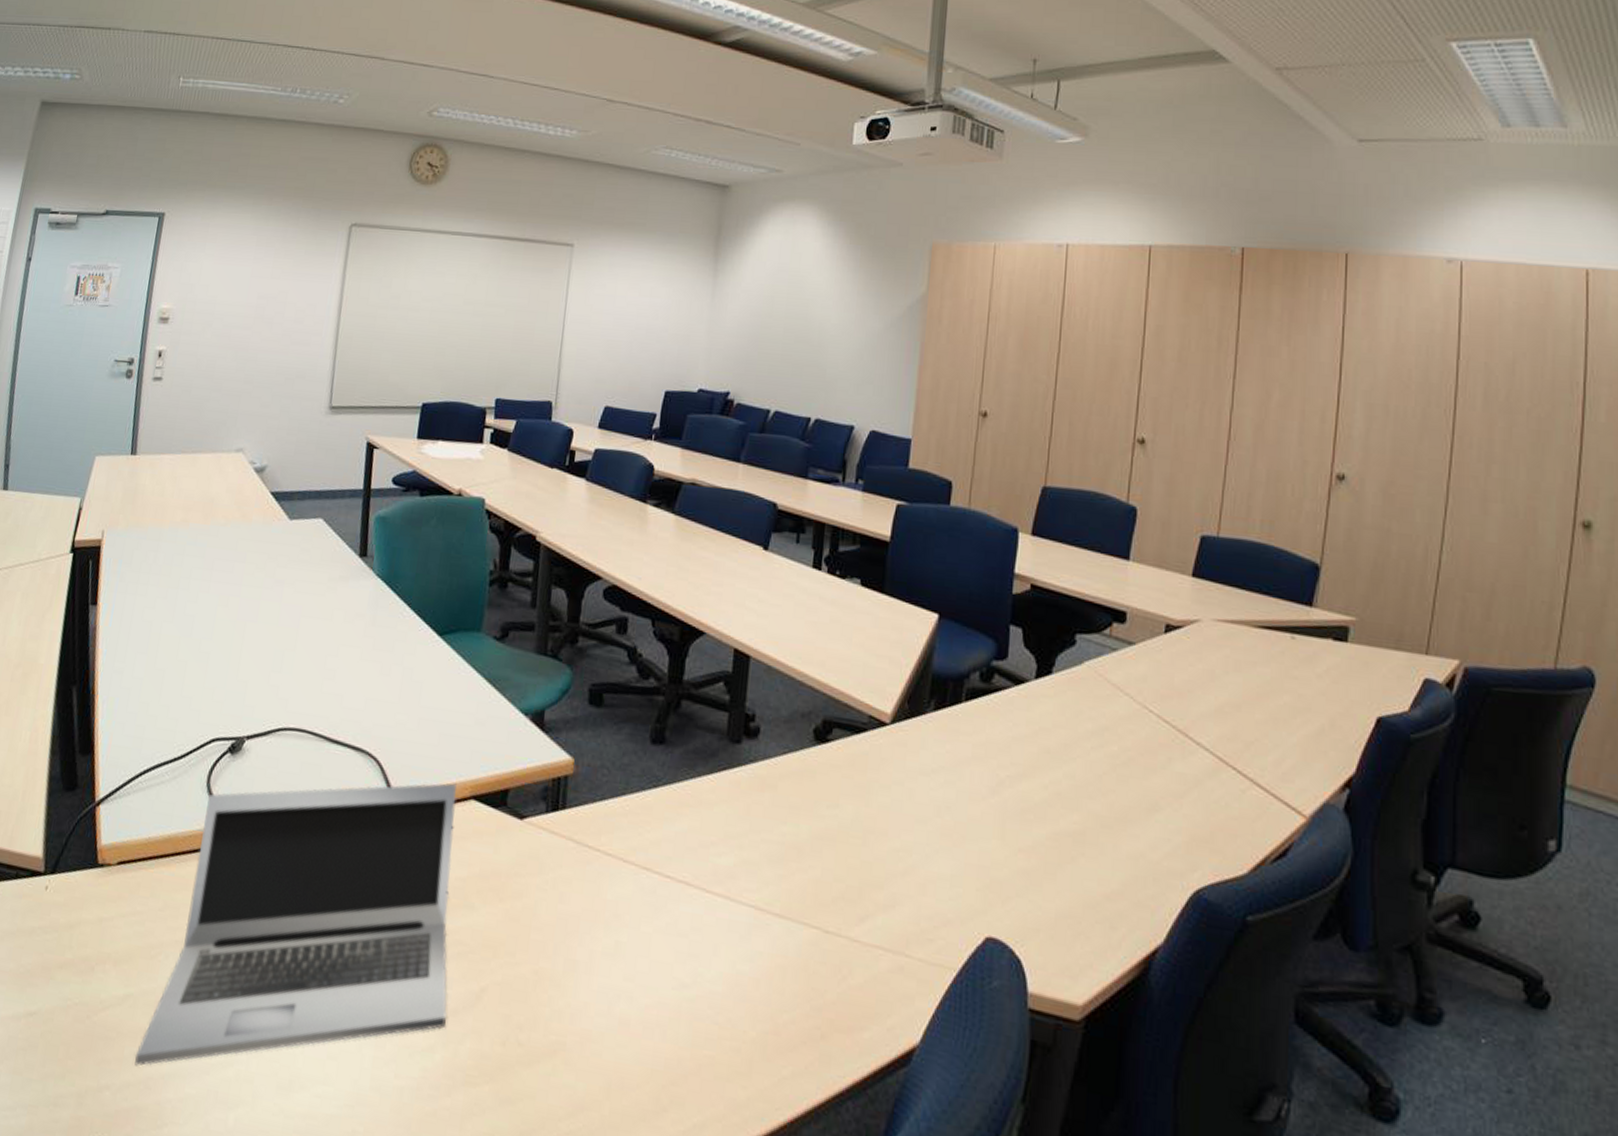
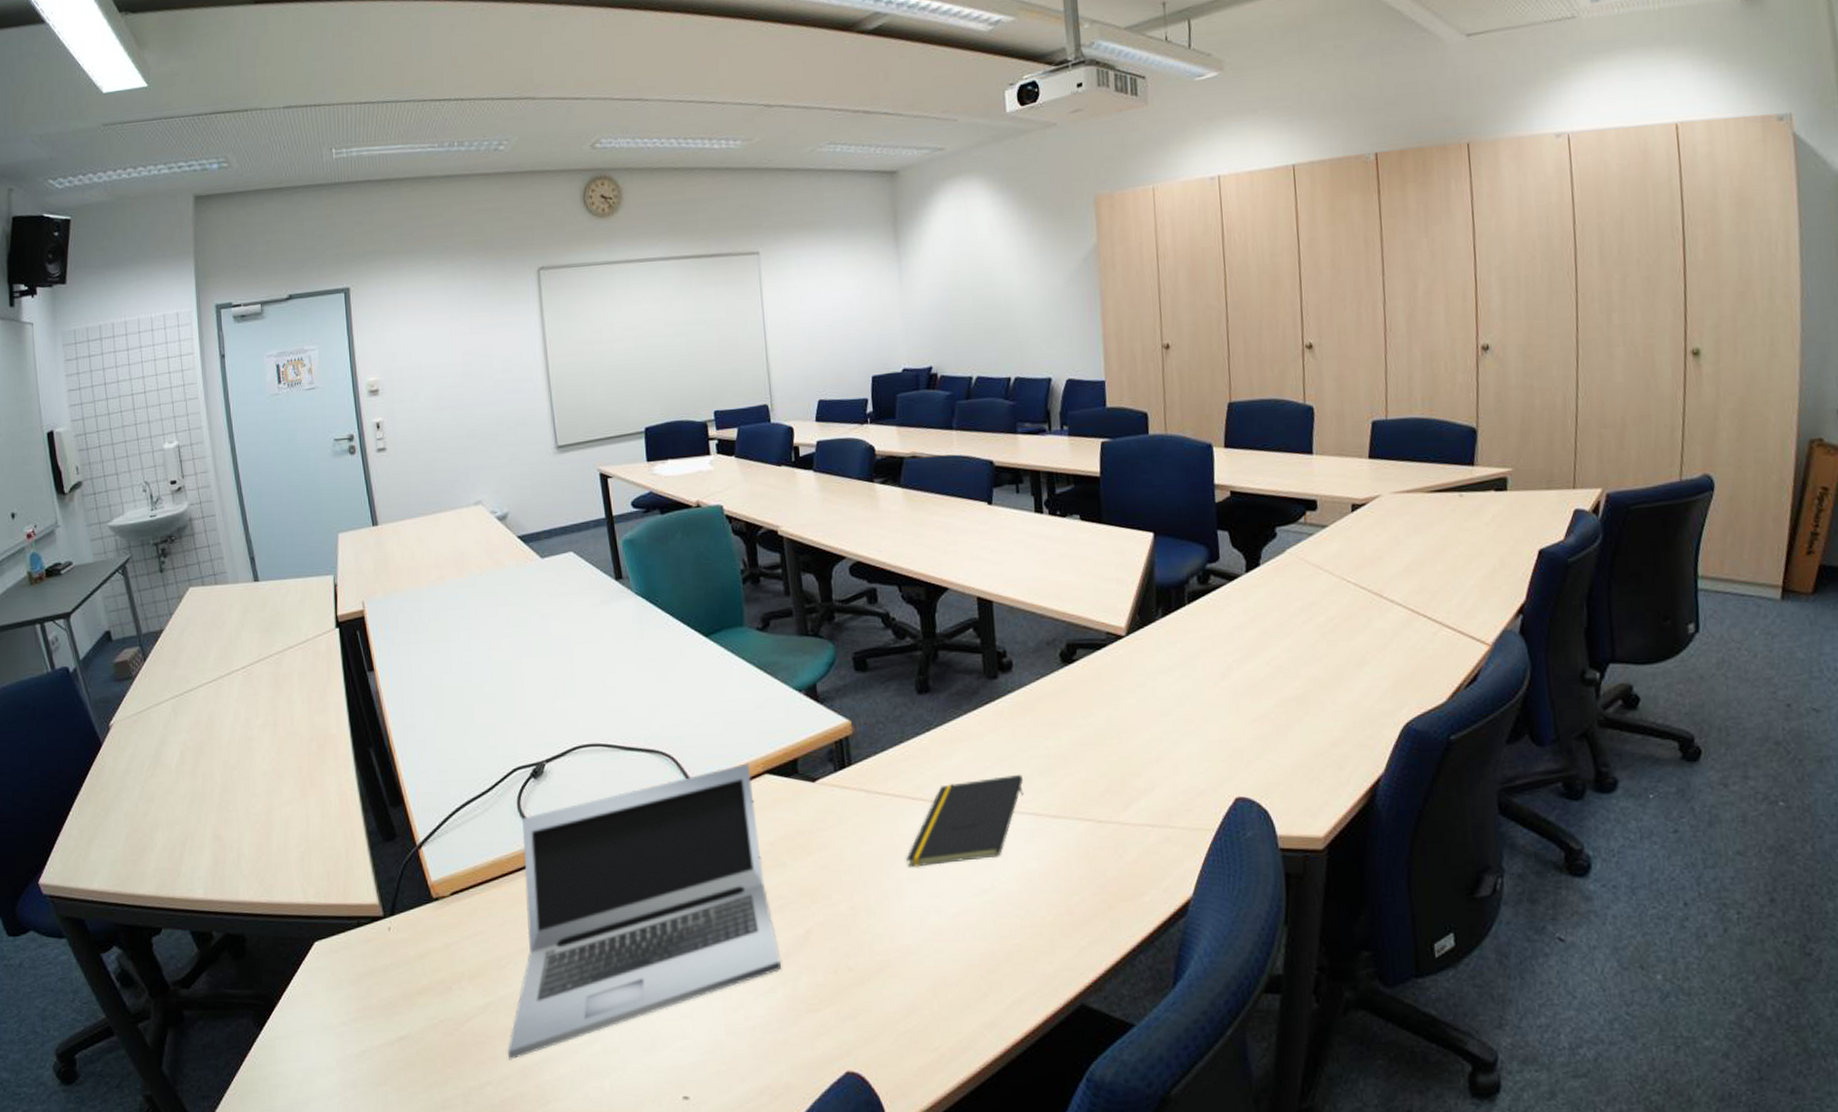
notepad: none [605,852,751,950] -> present [906,774,1024,868]

